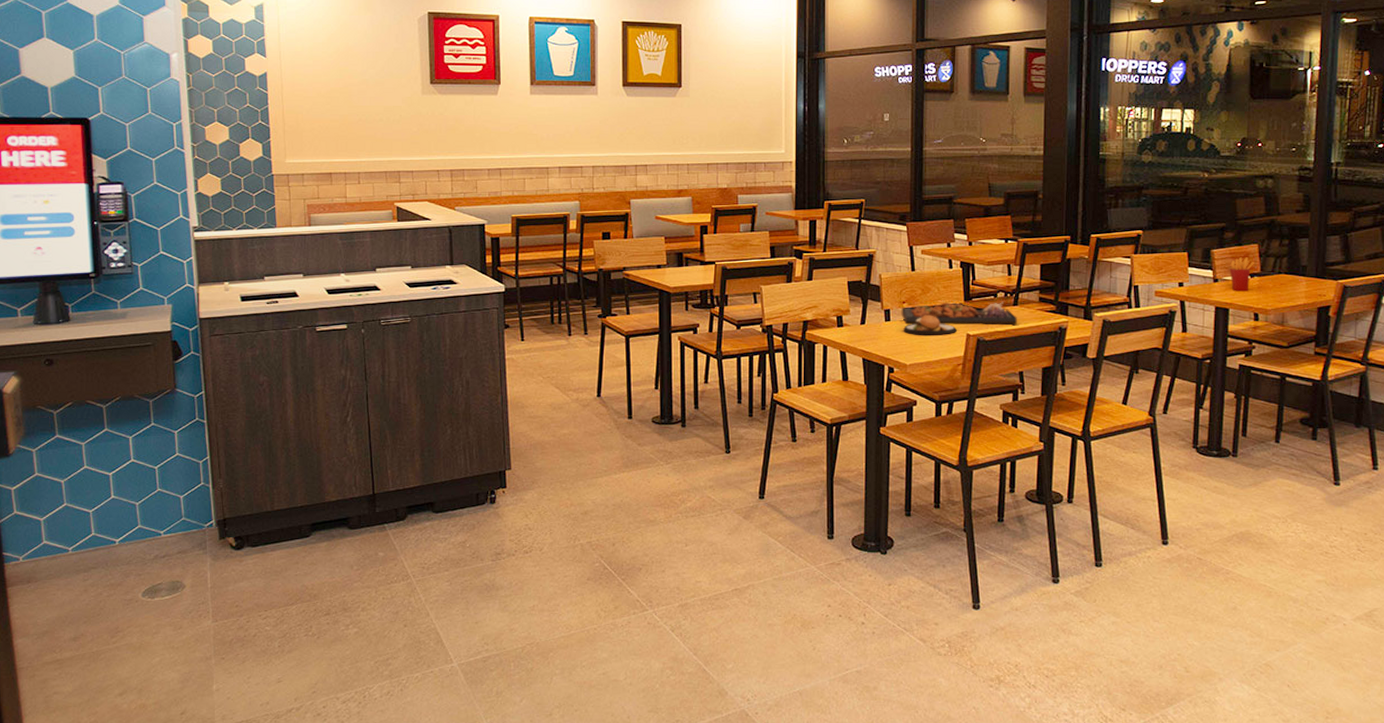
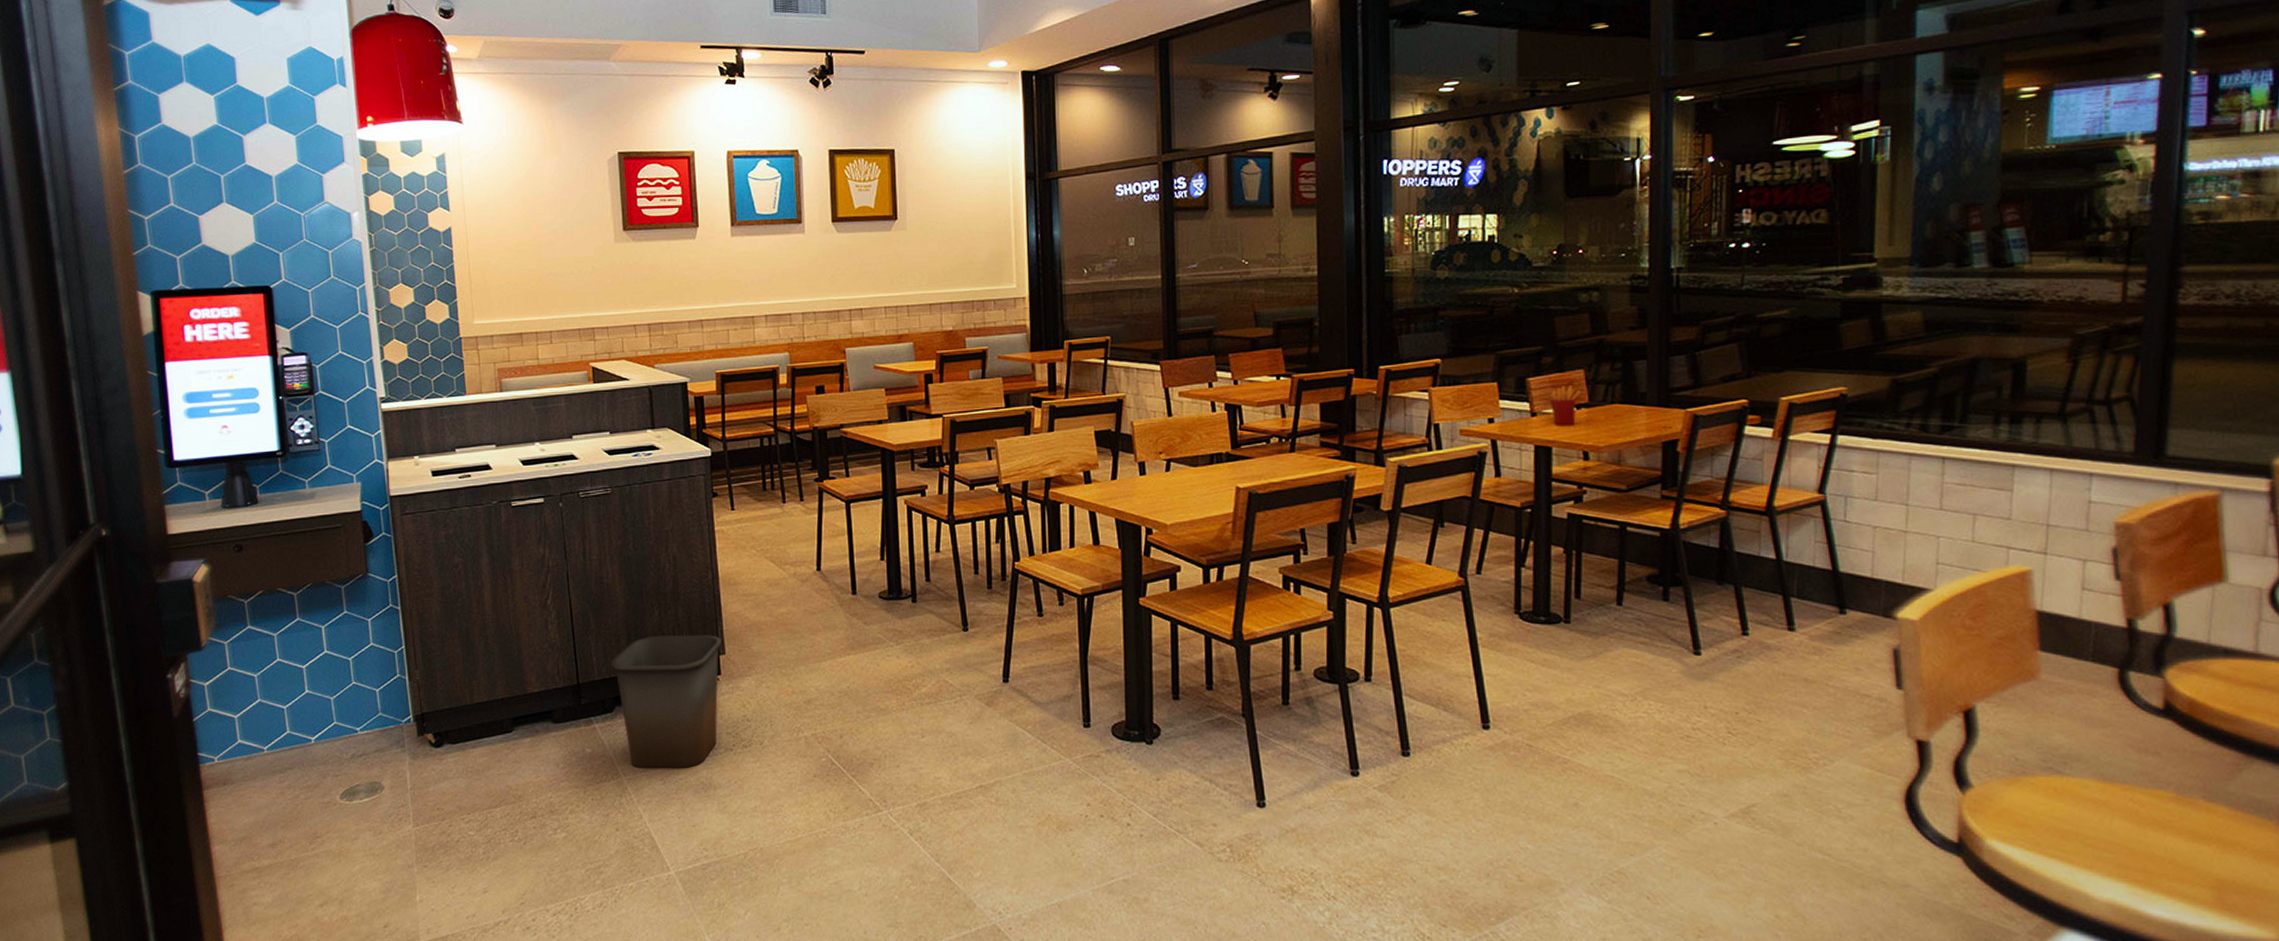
waste bin: none [405,452,508,571] -> present [611,635,721,768]
food tray: present [901,302,1017,326] -> none [1158,448,1295,479]
burger: present [903,315,957,335] -> none [1161,466,1224,490]

